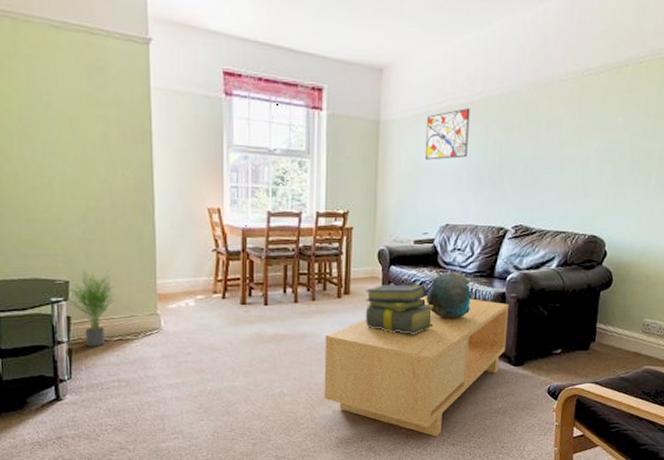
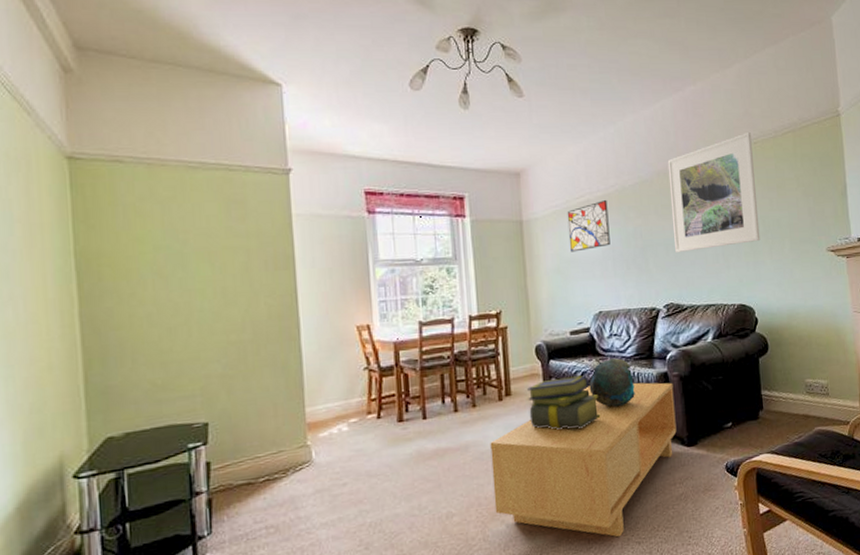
potted plant: present [65,270,116,347] -> none [204,405,261,493]
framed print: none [534,48,639,174] -> present [667,131,761,253]

